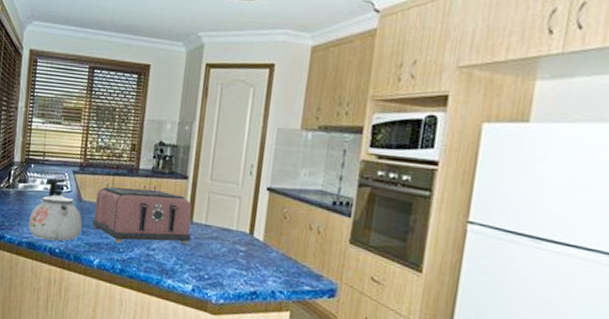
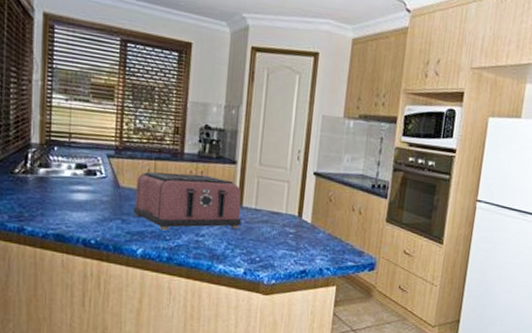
kettle: present [28,178,82,242] -> none [55,163,121,232]

